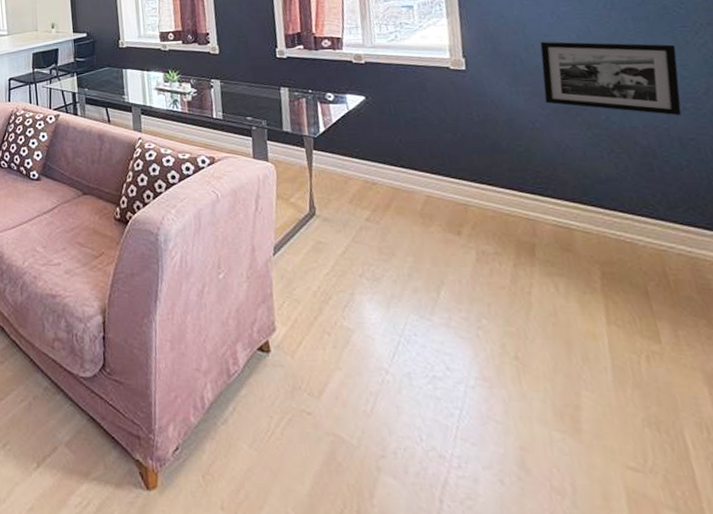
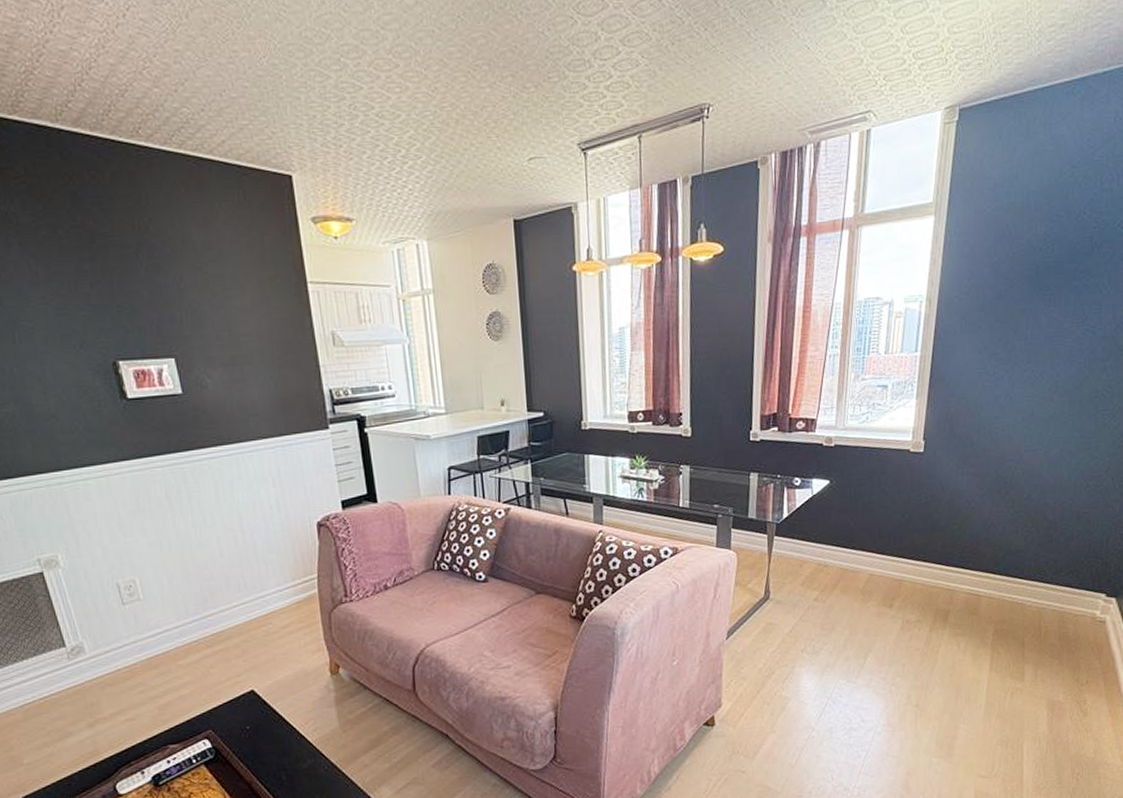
picture frame: present [540,41,682,116] -> none [983,423,1095,493]

